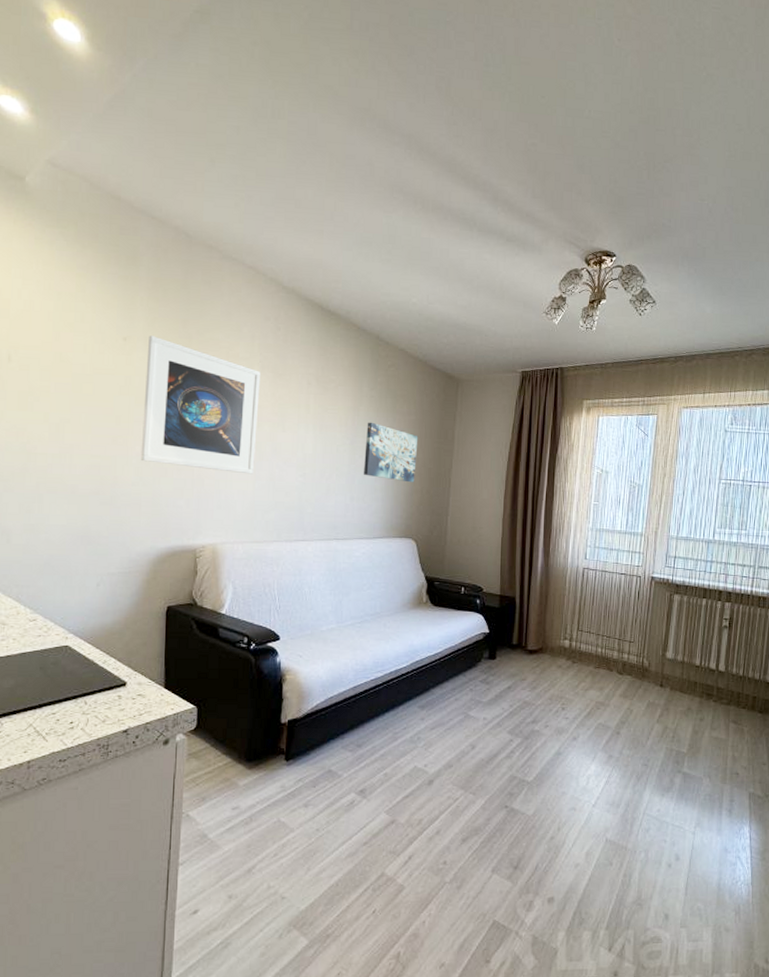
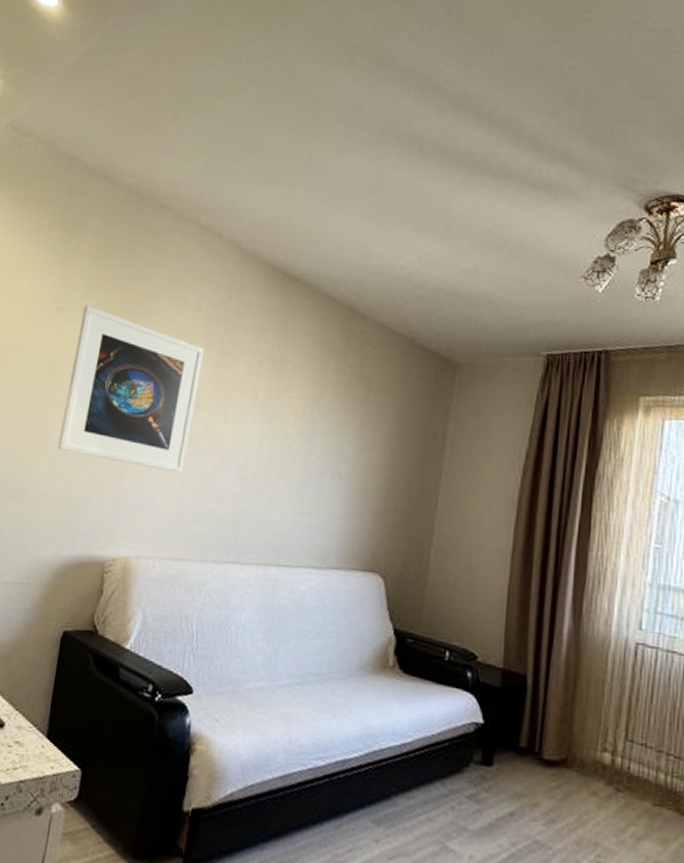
wall art: present [364,422,419,483] -> none [320,414,397,498]

